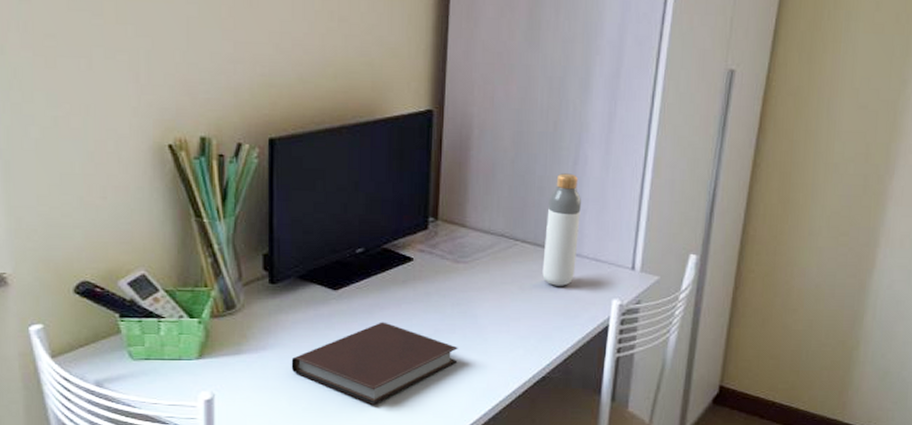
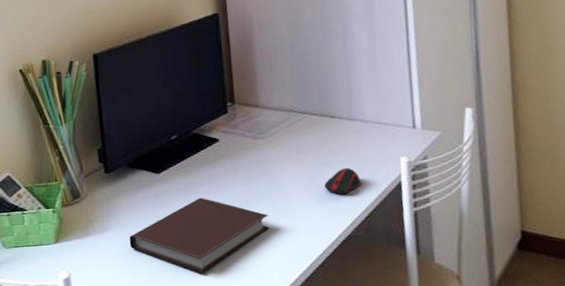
computer mouse: none [526,304,566,333] -> present [324,167,361,195]
bottle: present [542,173,581,286] -> none [327,50,362,151]

